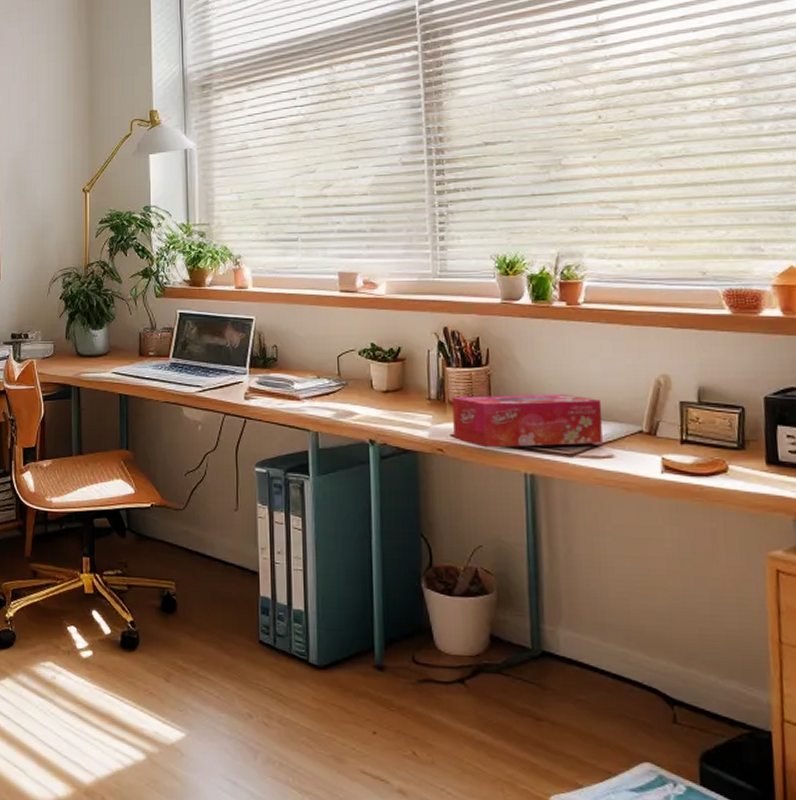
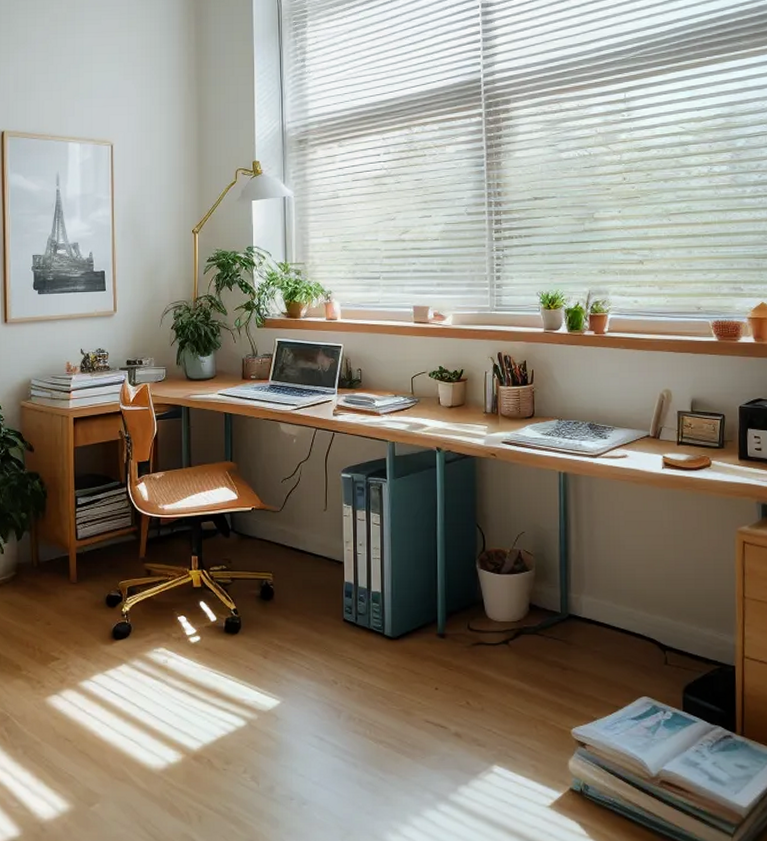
tissue box: present [452,393,603,448] -> none [504,406,620,452]

